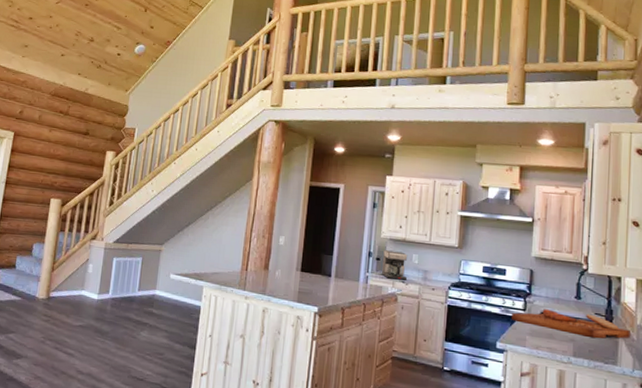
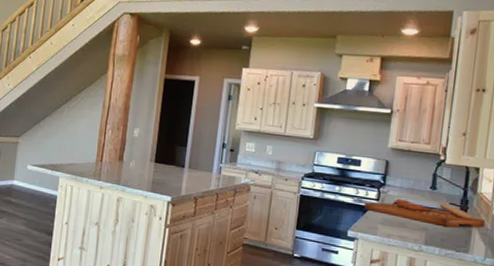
coffee maker: present [382,250,408,280] -> none [235,141,262,171]

